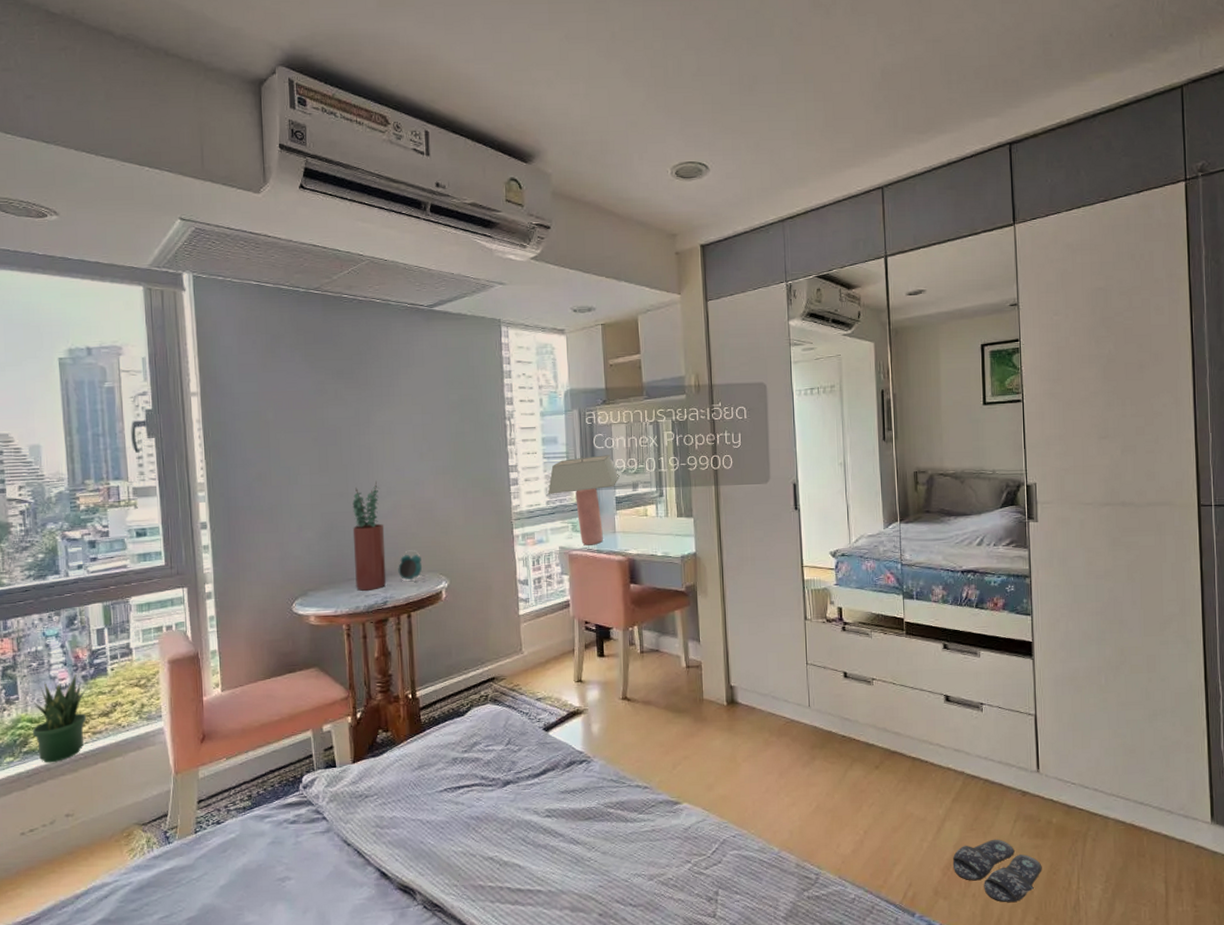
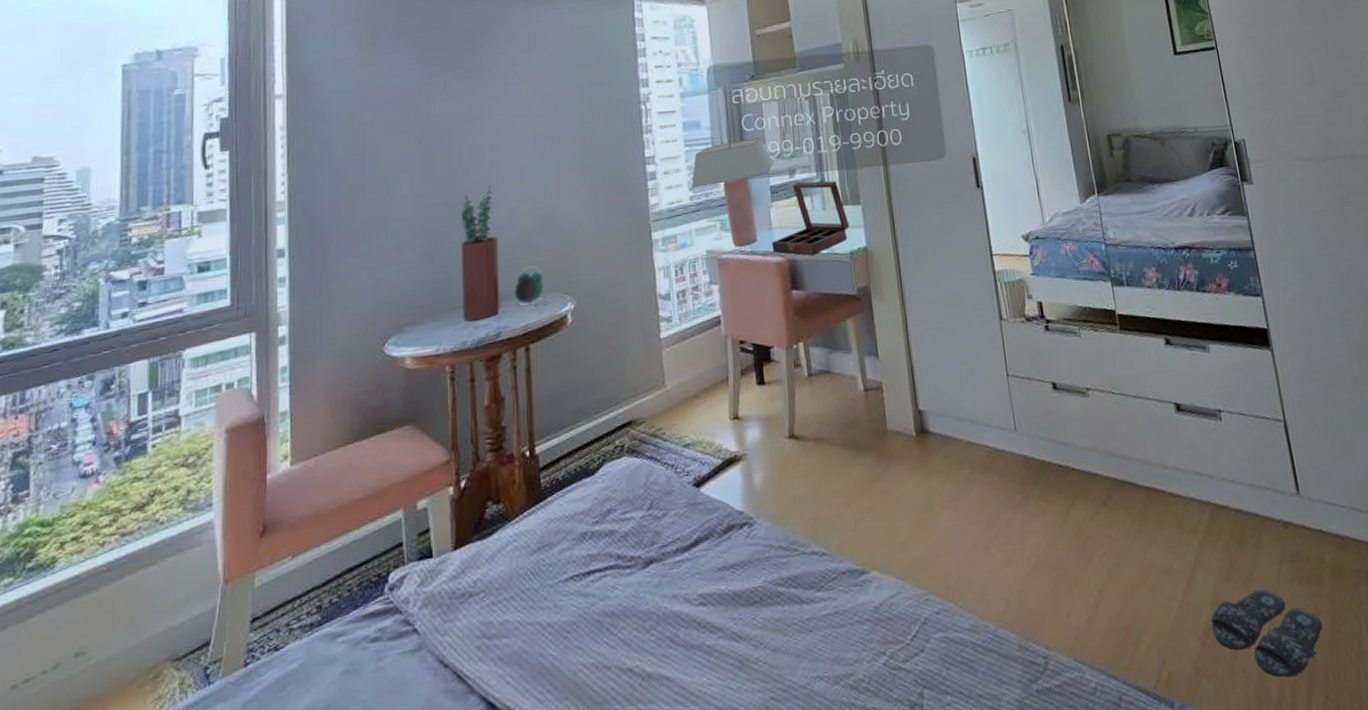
planter: present [32,674,88,763] -> none [42,456,121,582]
jewelry box: none [615,495,682,557] -> present [772,180,850,256]

